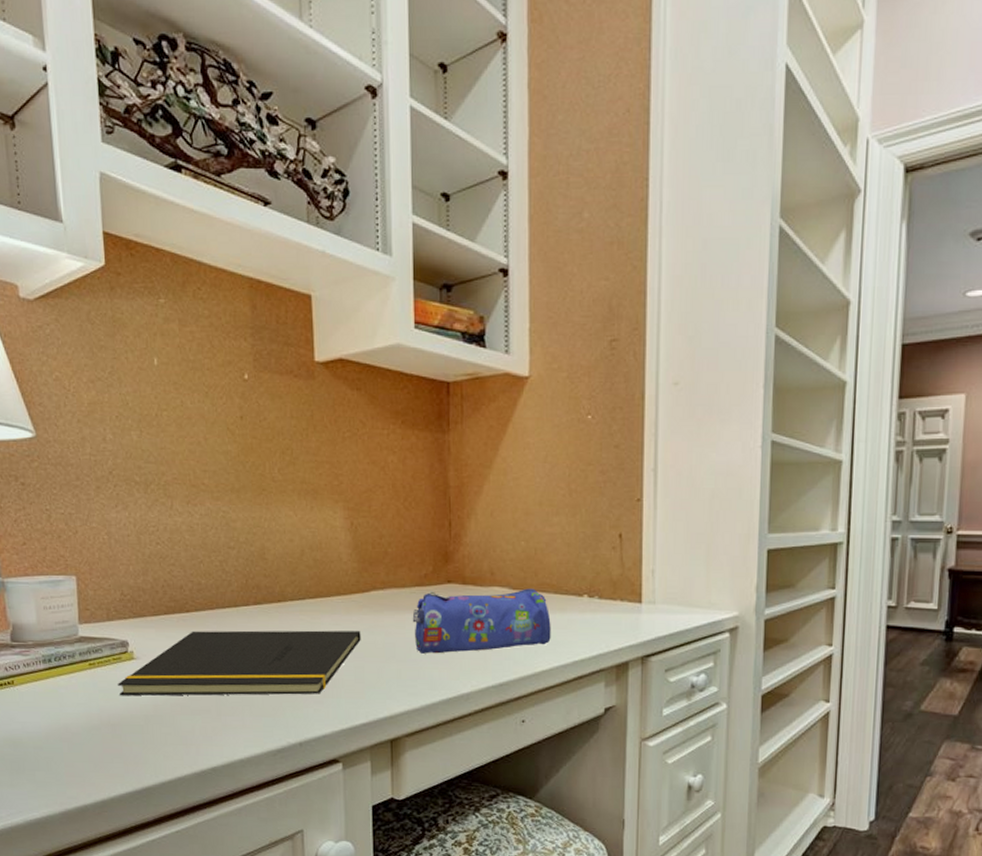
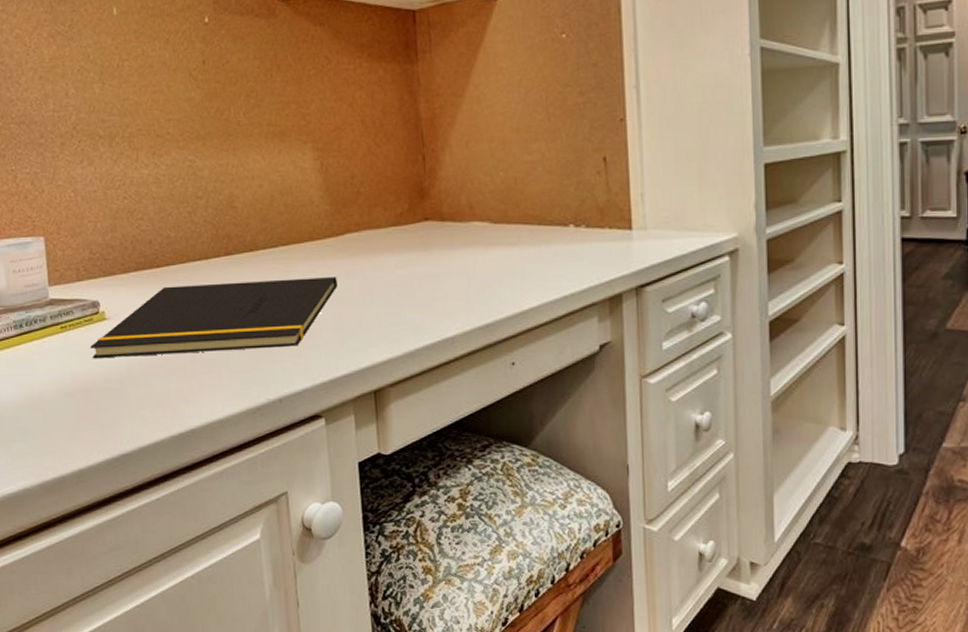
pencil case: present [412,588,551,654] -> none [390,221,537,297]

